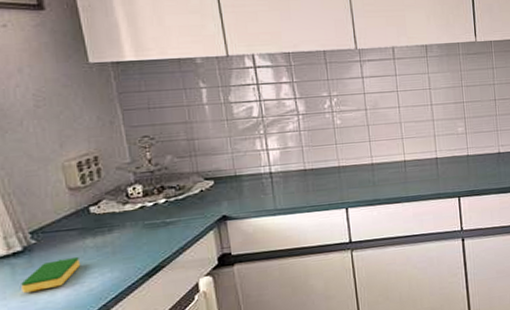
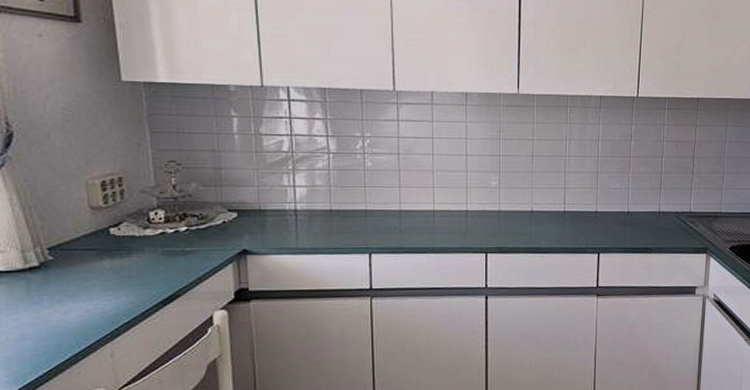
dish sponge: present [21,256,81,293] -> none [35,277,96,309]

